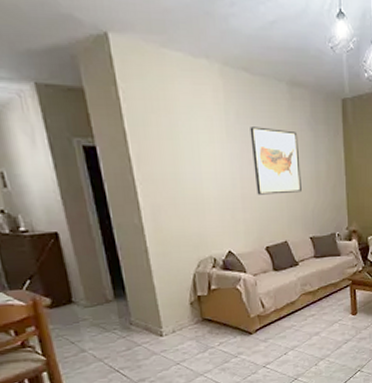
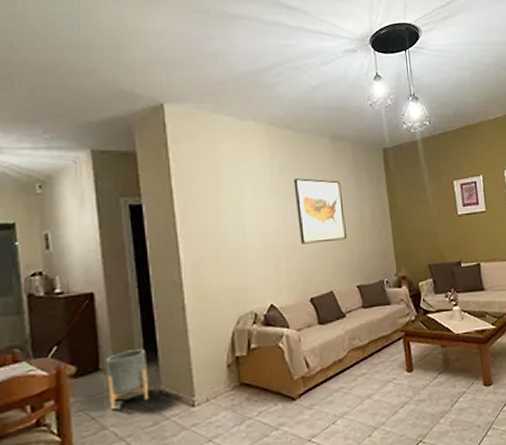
planter: none [77,285,121,337] -> present [105,349,149,411]

